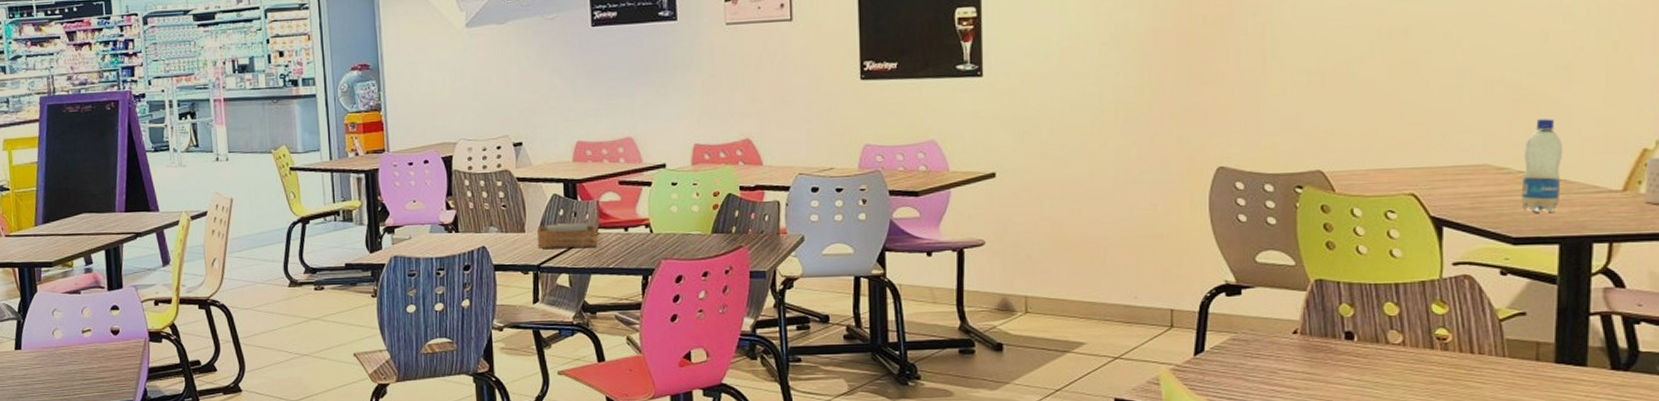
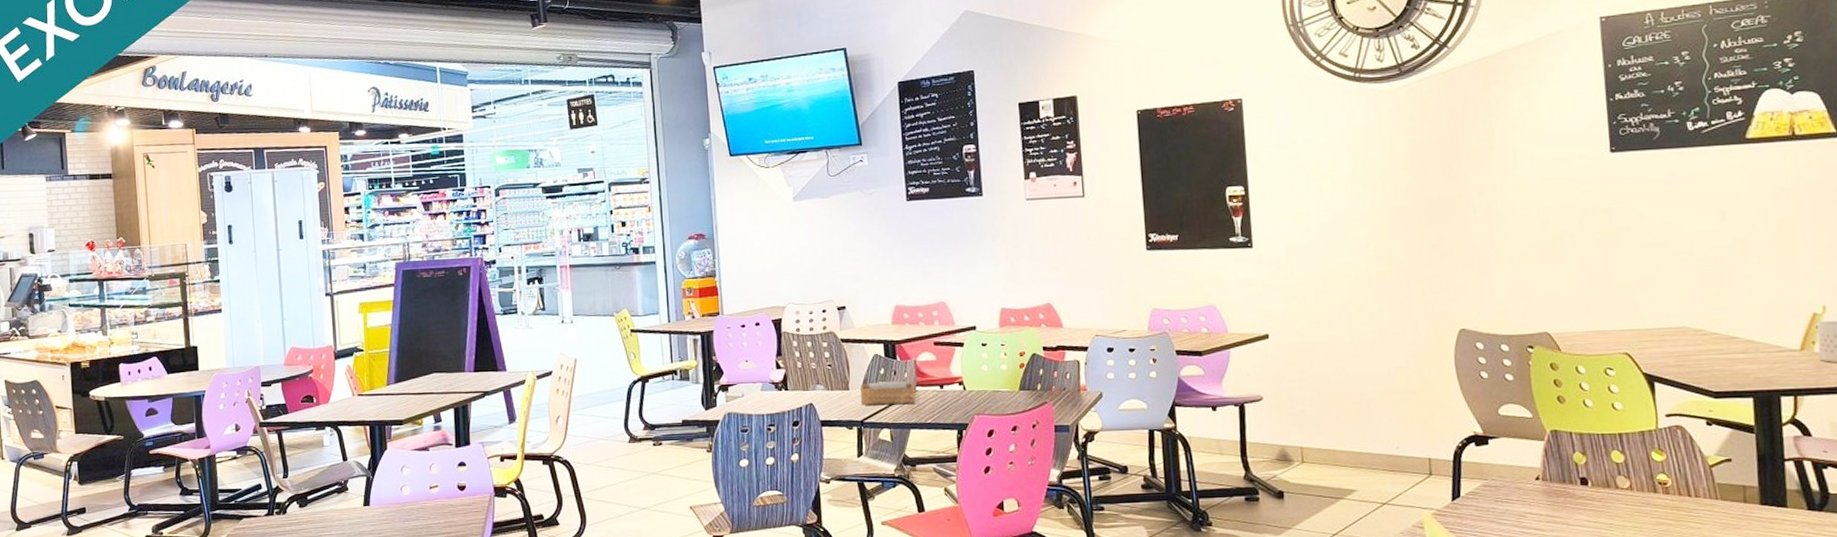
bottle: present [1521,119,1562,213] -> none [1716,287,1749,370]

